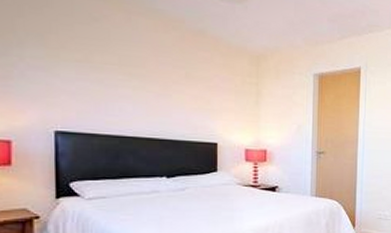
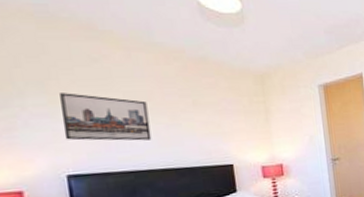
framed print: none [56,48,141,107] -> present [60,93,152,141]

